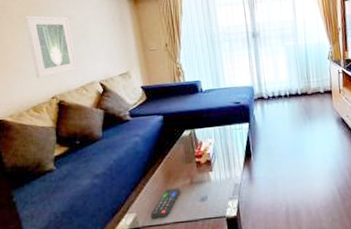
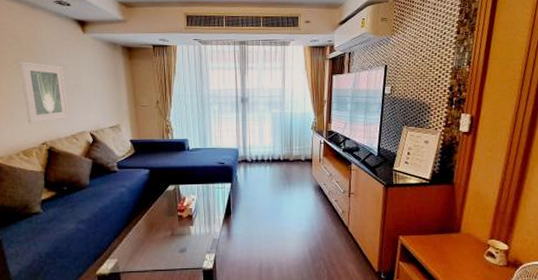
remote control: present [151,188,180,220] -> none [131,238,161,266]

